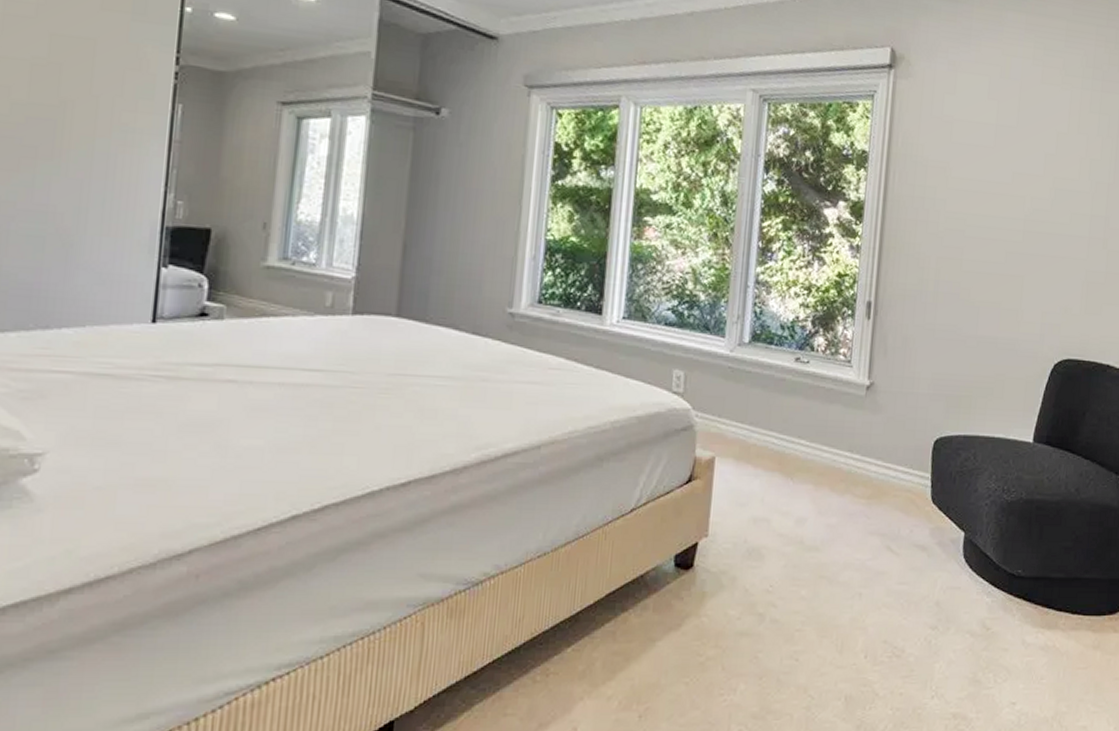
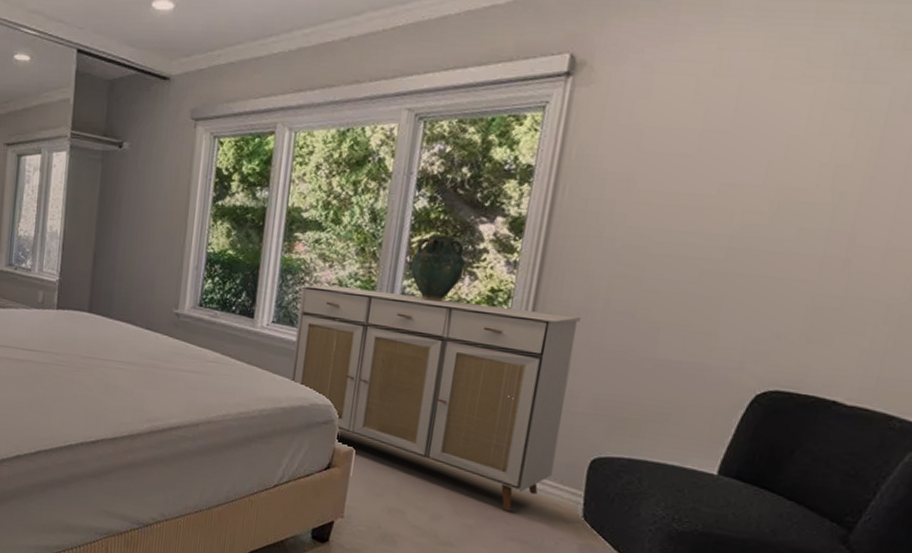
sideboard: none [645,274,916,504] -> present [290,285,581,511]
vase: none [763,219,814,288] -> present [410,235,465,302]

